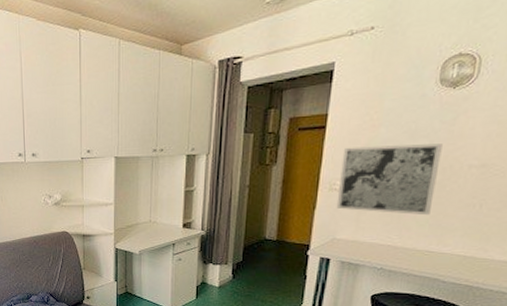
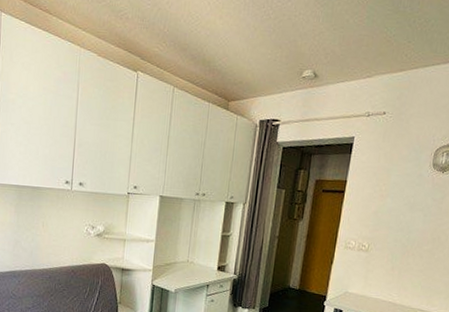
wall art: present [336,144,443,216] -> none [349,212,433,278]

